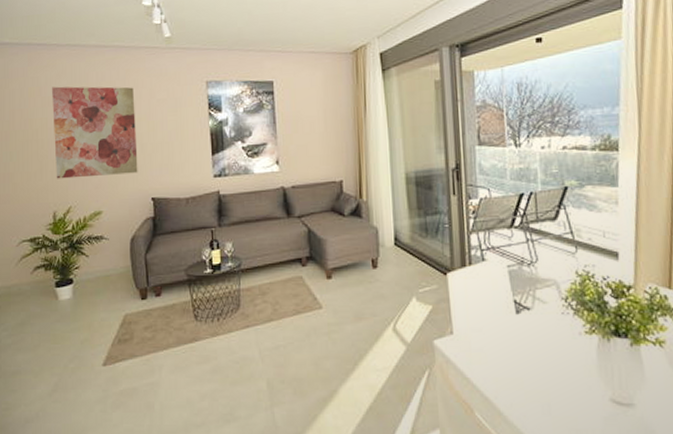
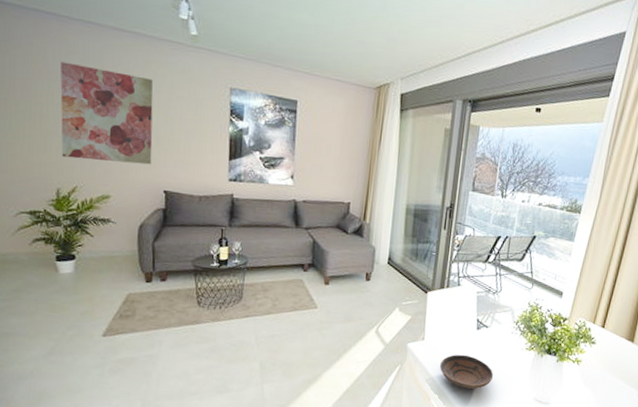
bowl: none [478,348,550,393] -> present [440,354,494,389]

